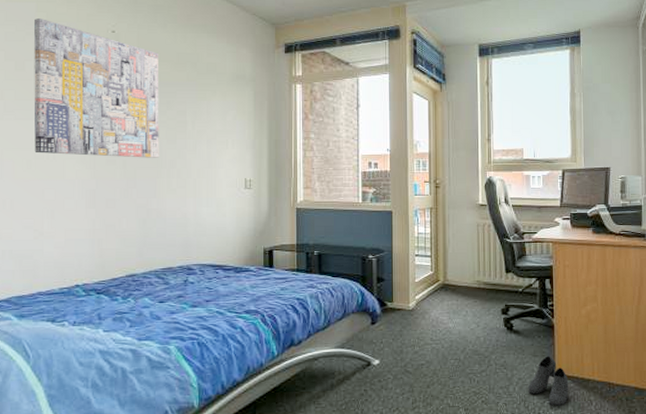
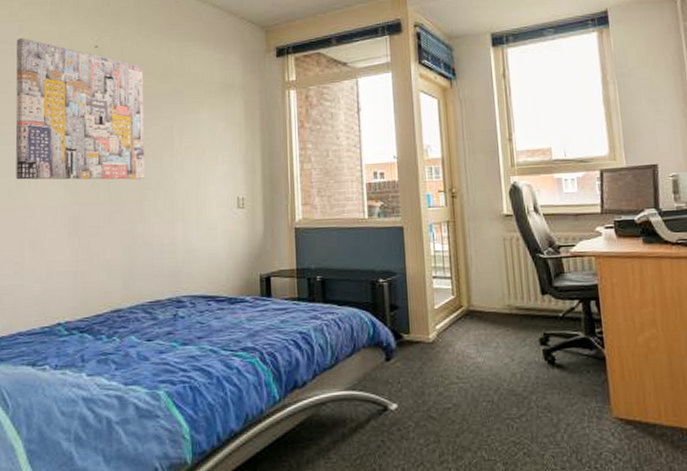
shoe: present [528,356,569,406] -> none [580,395,631,458]

